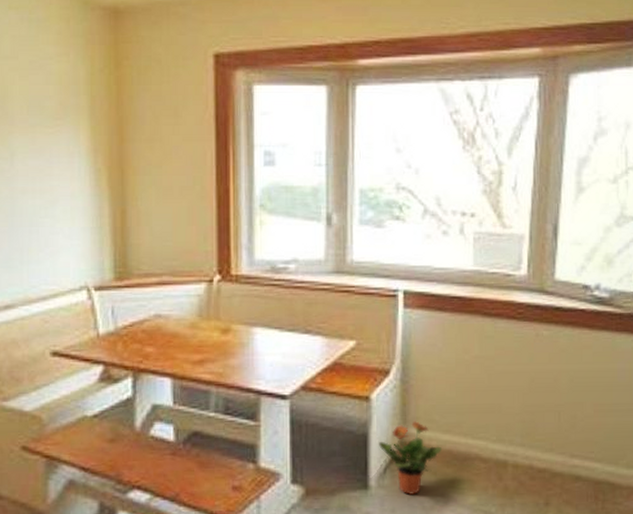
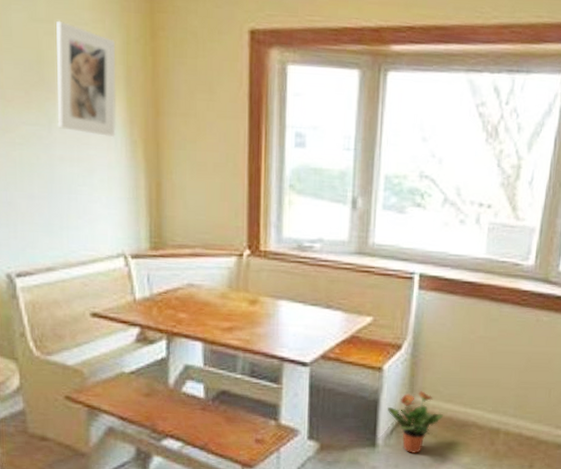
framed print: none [20,56,80,166] -> present [56,20,117,137]

